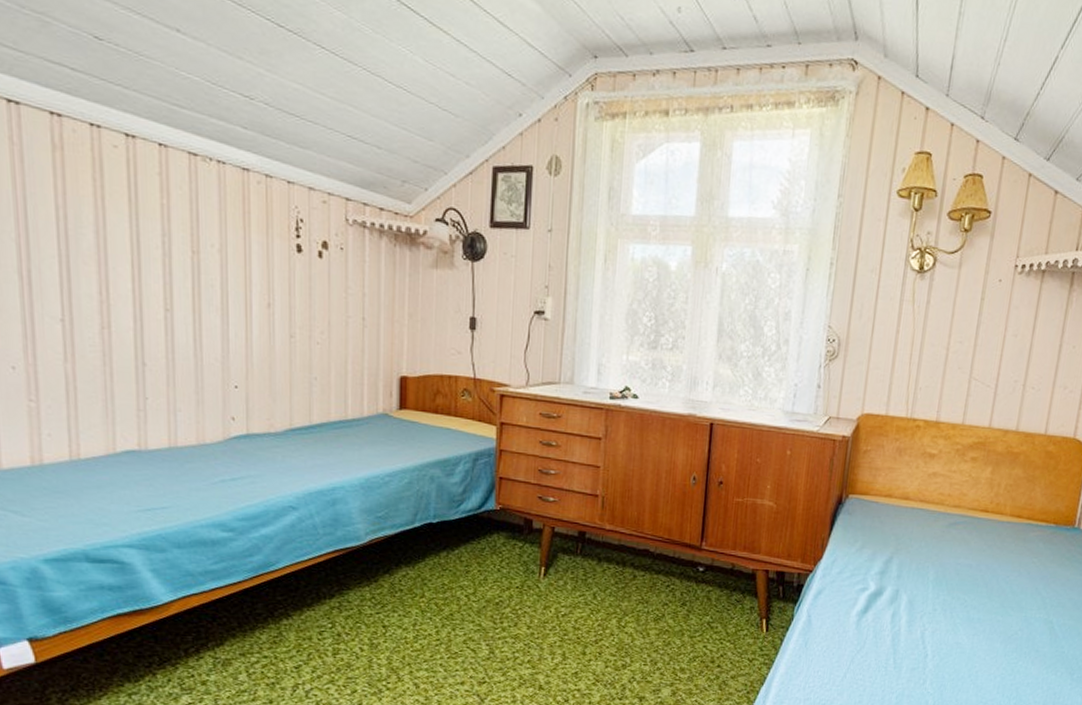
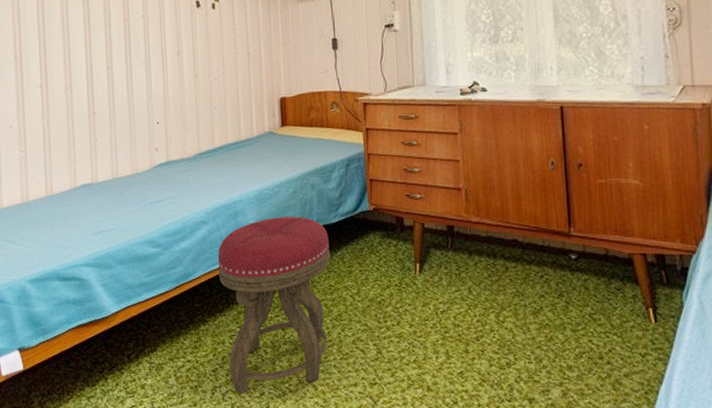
stool: none [308,508,446,691] -> present [217,217,330,394]

